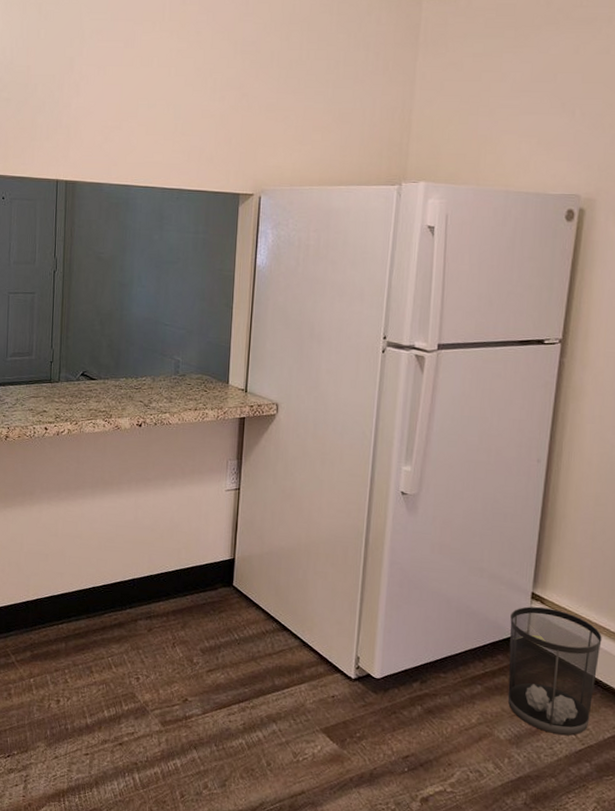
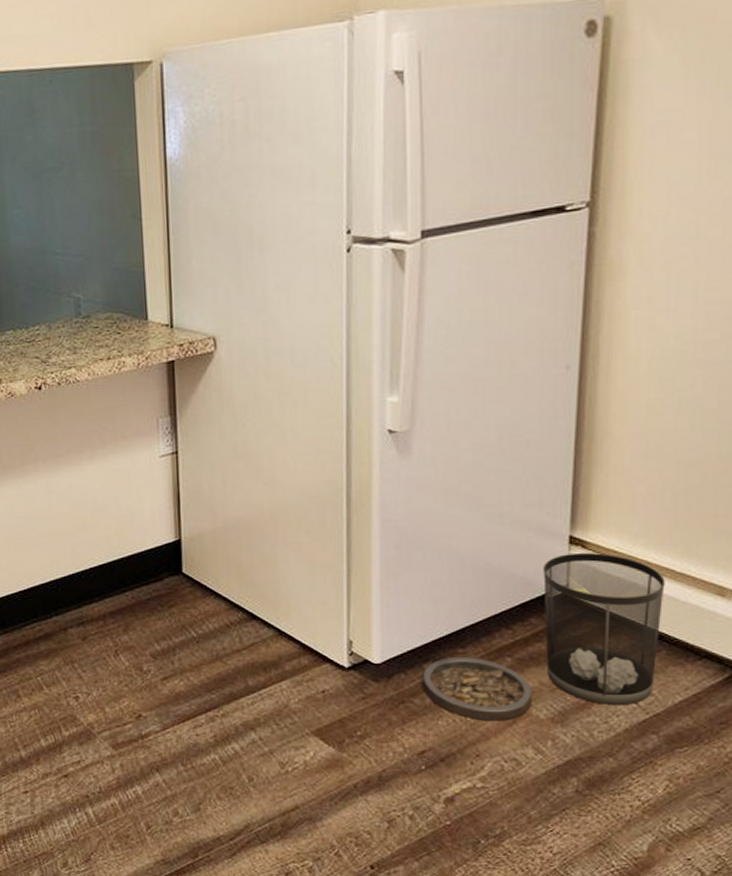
pet bowl: none [411,679,496,738] -> present [423,657,533,721]

